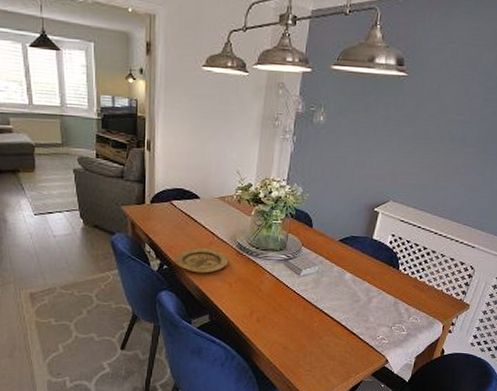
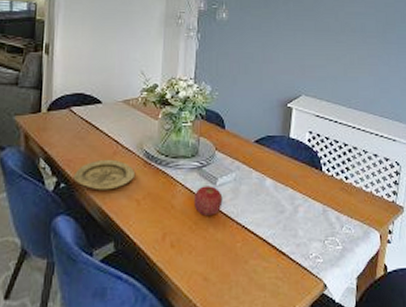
fruit: none [279,275,305,300] -> present [193,186,223,216]

